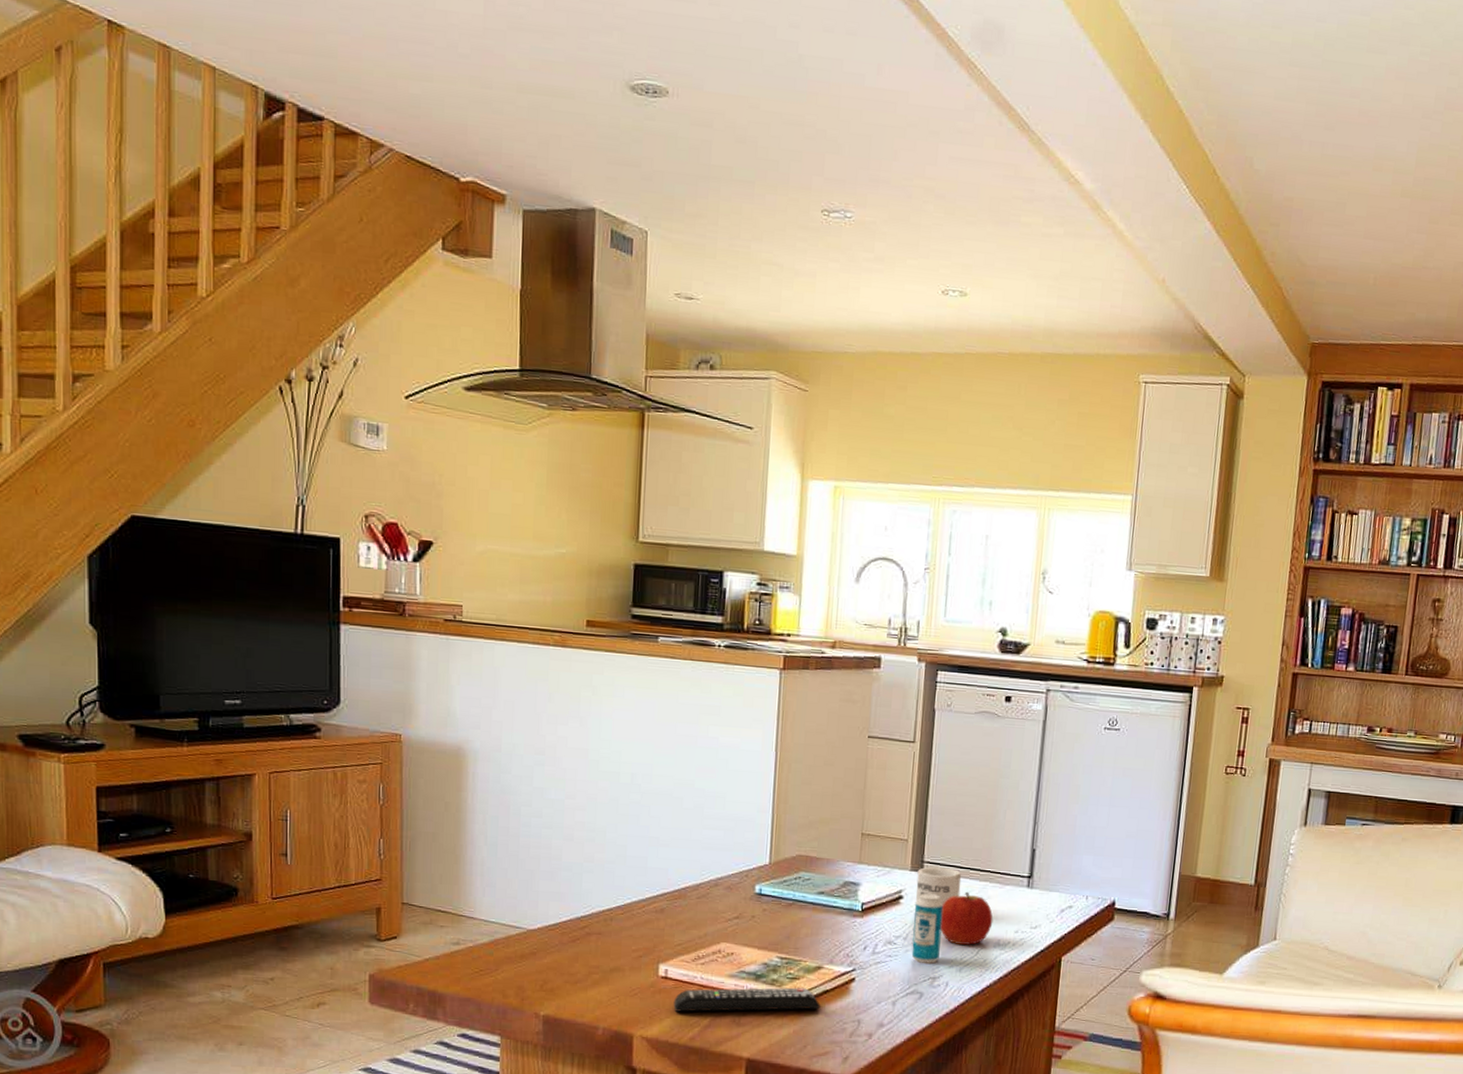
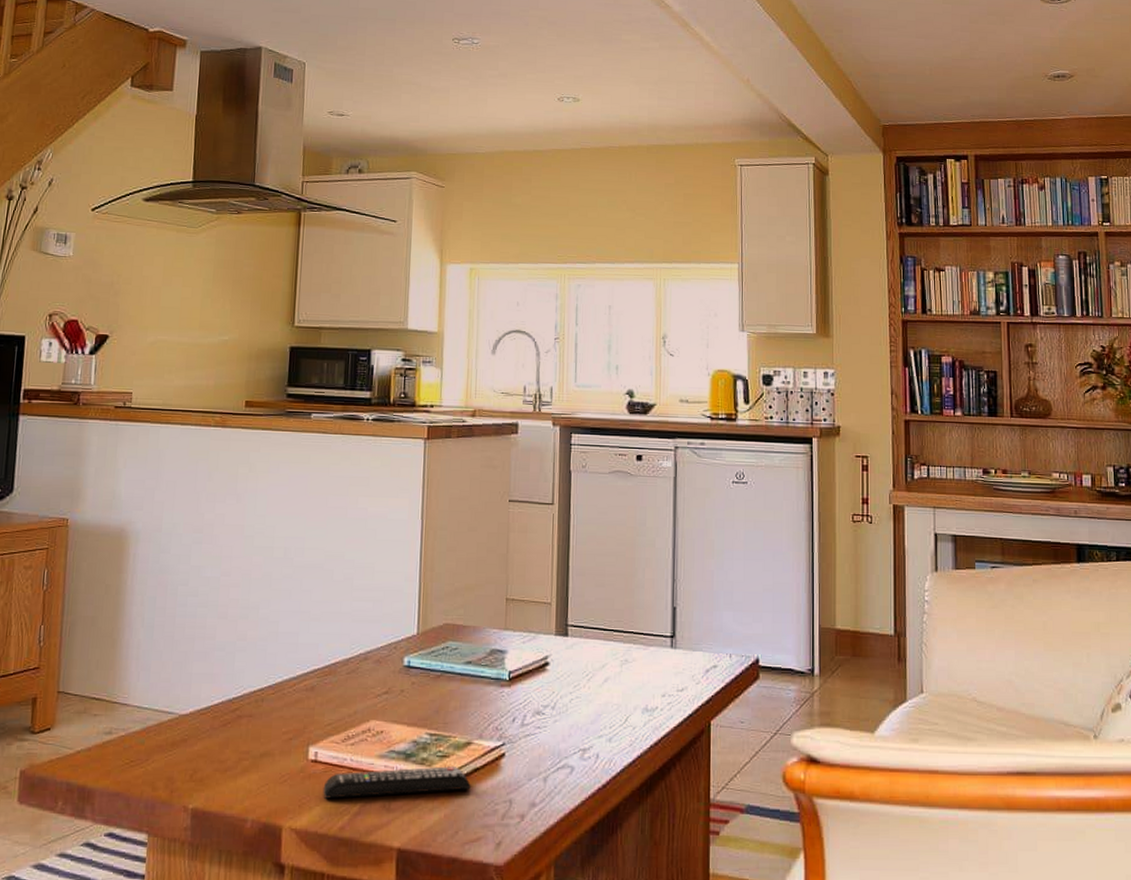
beverage can: present [911,893,944,964] -> none [560,658,590,734]
mug: present [916,866,962,905] -> none [561,630,606,670]
apple: present [940,891,993,945] -> none [587,655,640,712]

